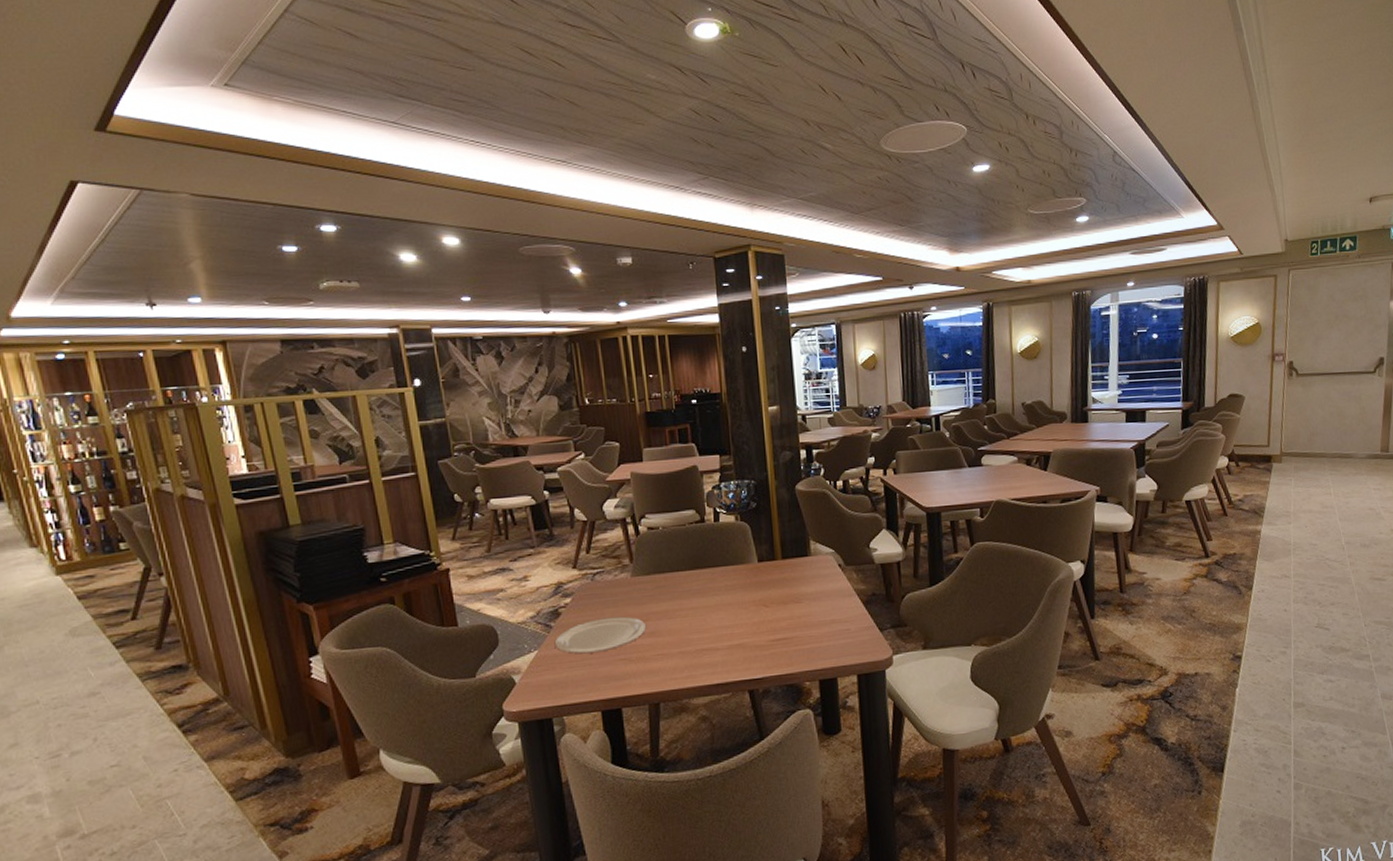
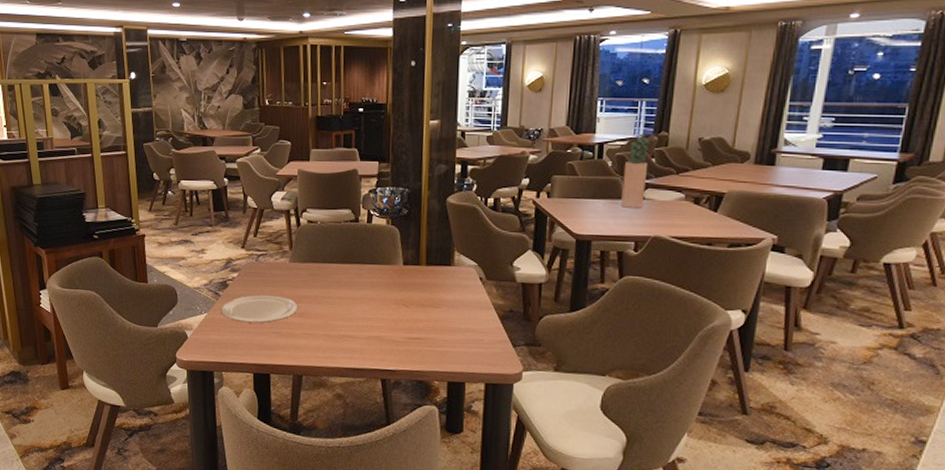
vase: none [960,400,983,477] -> present [621,130,650,210]

